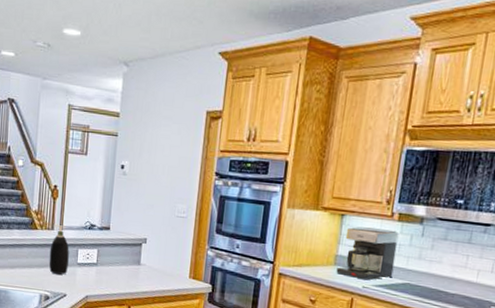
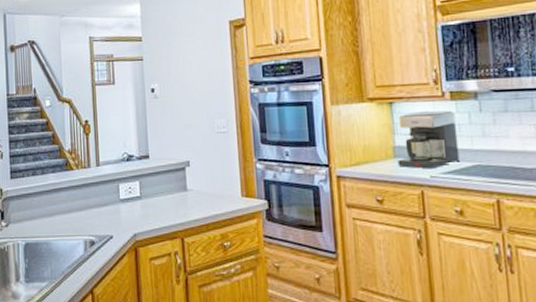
soap dispenser: present [49,225,69,275] -> none [89,161,111,215]

